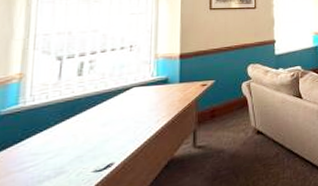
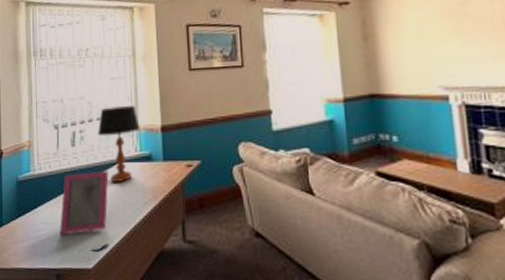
picture frame: none [54,95,120,163] -> present [60,170,109,235]
table lamp: none [110,38,158,105] -> present [97,106,140,182]

